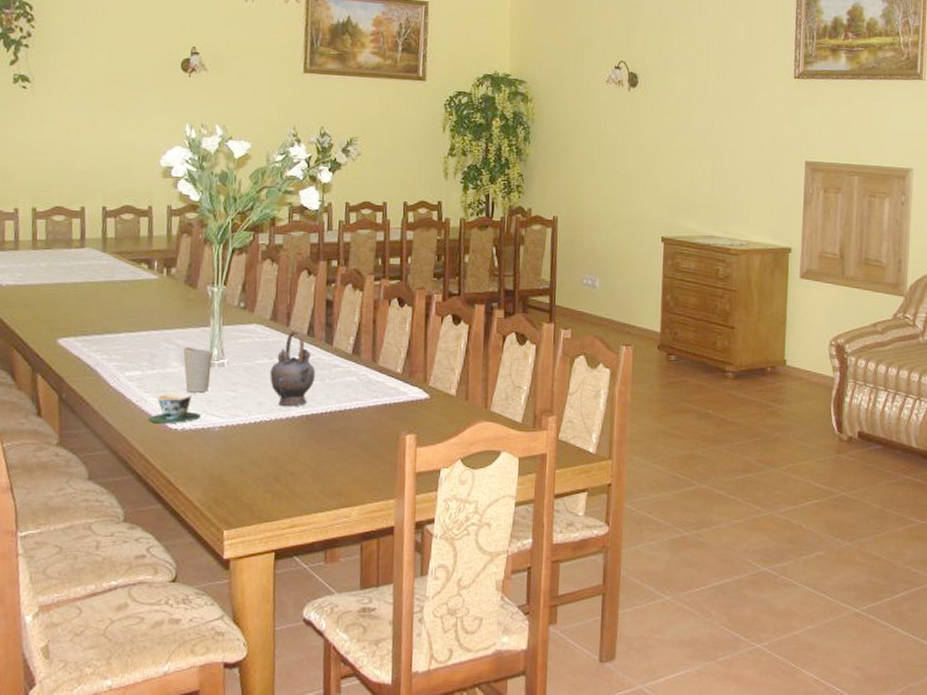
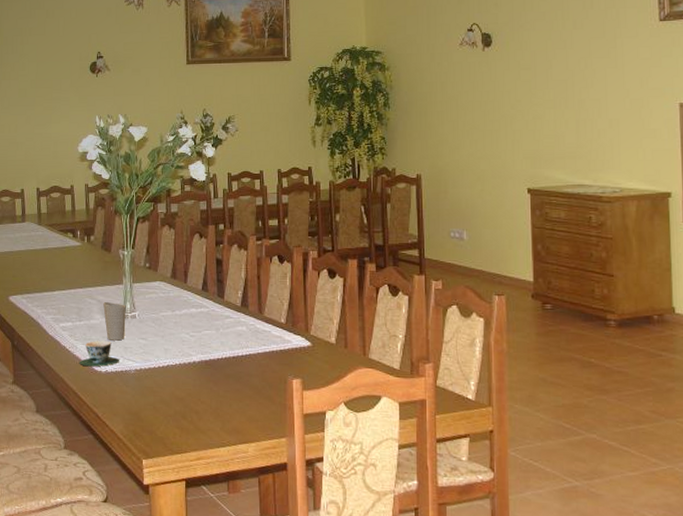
teapot: present [270,330,316,407] -> none [173,286,211,353]

